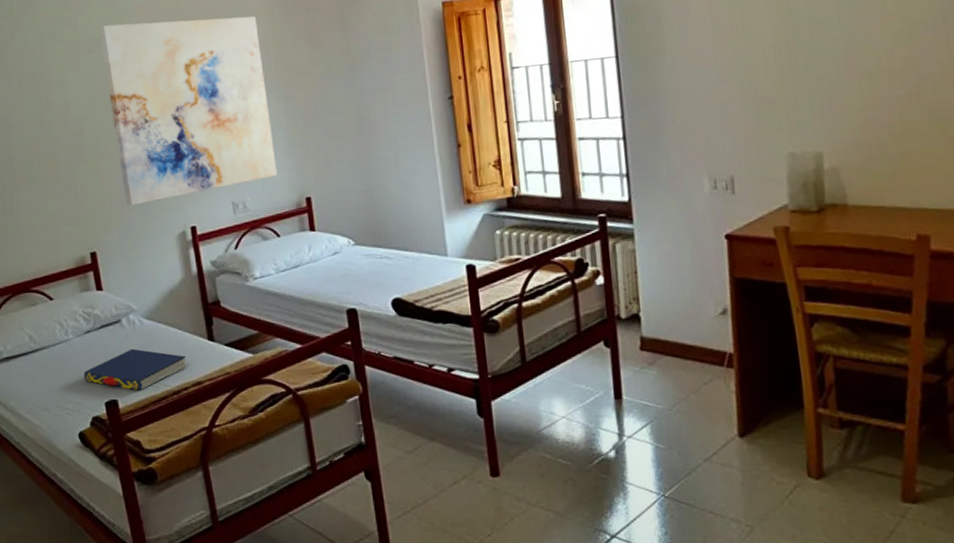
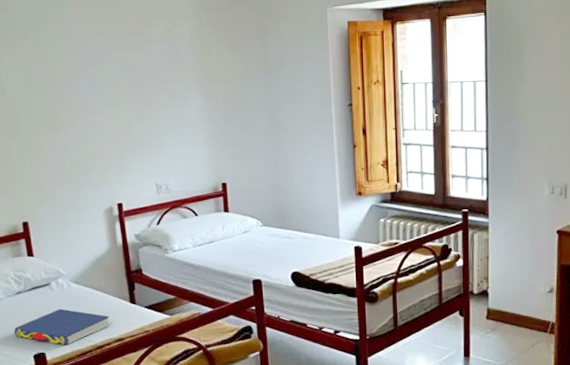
wall art: present [98,16,277,206] -> none [35,14,198,182]

